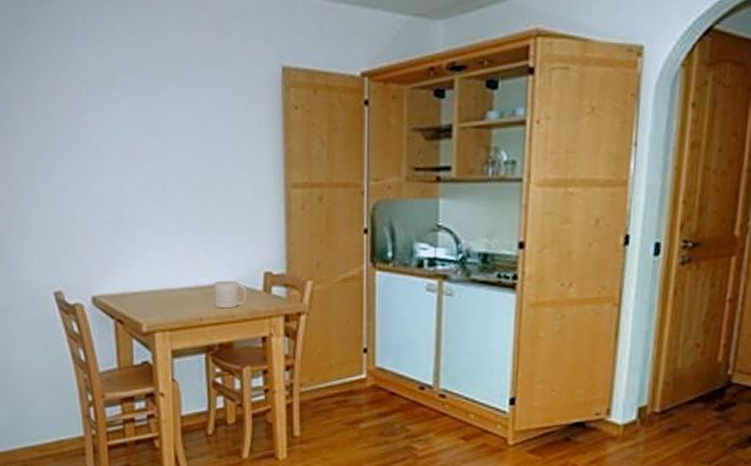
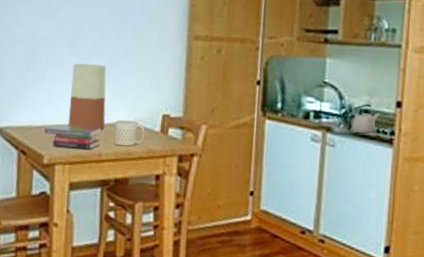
books: none [140,290,201,314] -> present [44,124,102,150]
vase: none [163,222,203,292] -> present [68,63,106,130]
kettle: none [466,247,501,280] -> present [348,104,380,134]

